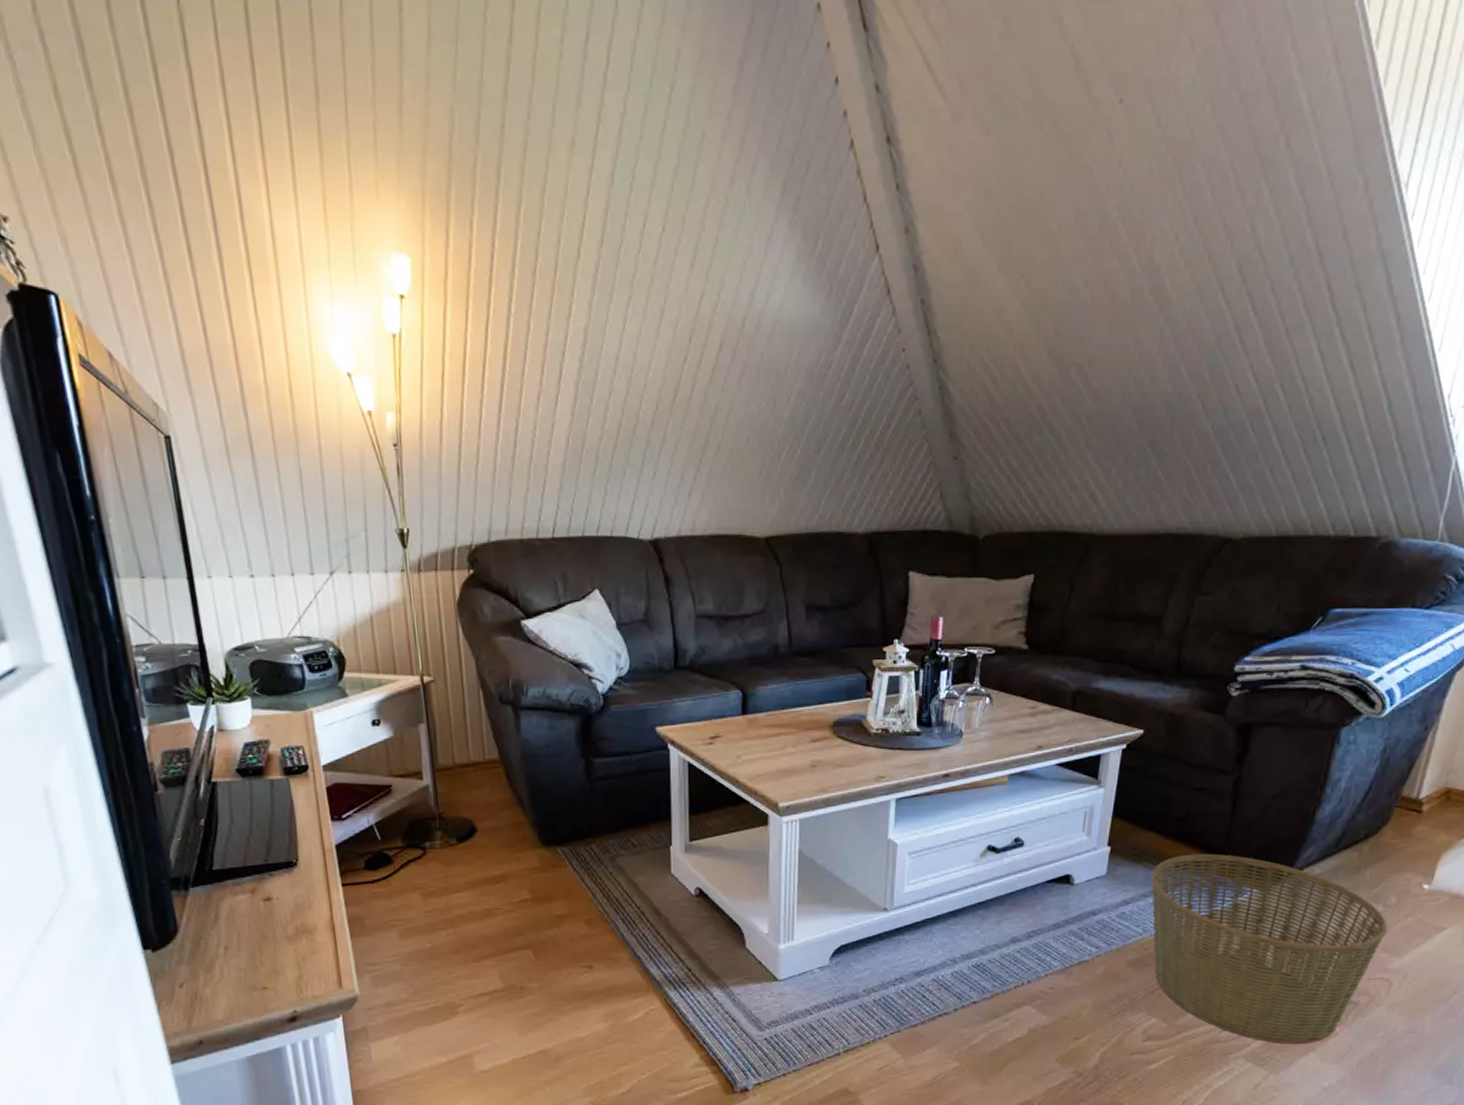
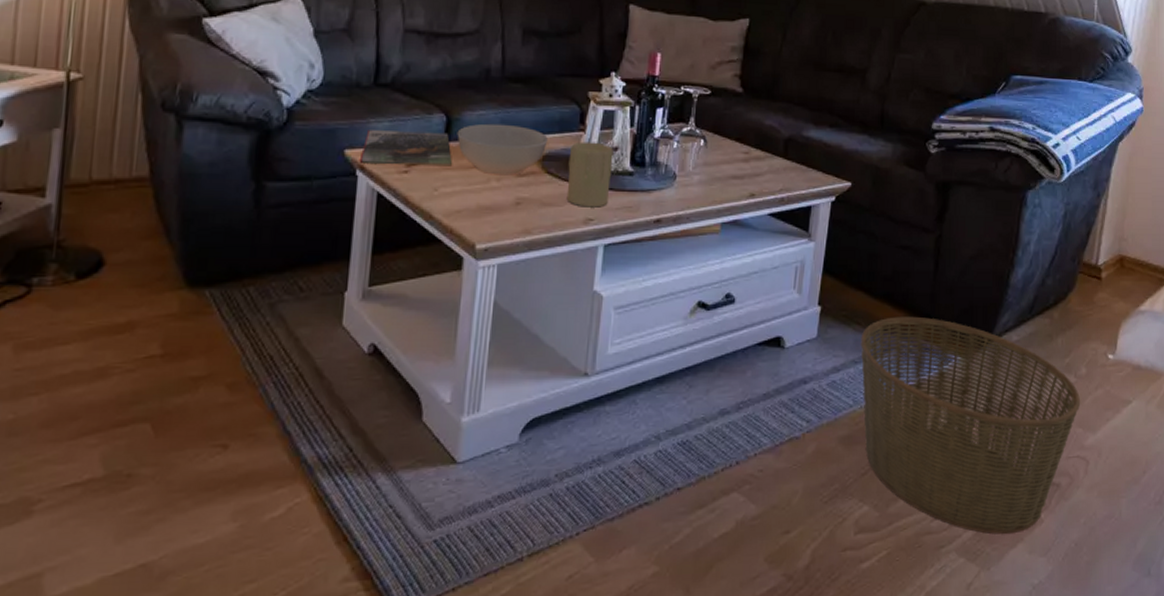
magazine: none [670,707,751,739] -> present [360,130,452,167]
bowl: none [753,695,837,742] -> present [457,123,548,176]
candle: none [858,706,900,766] -> present [566,141,614,208]

